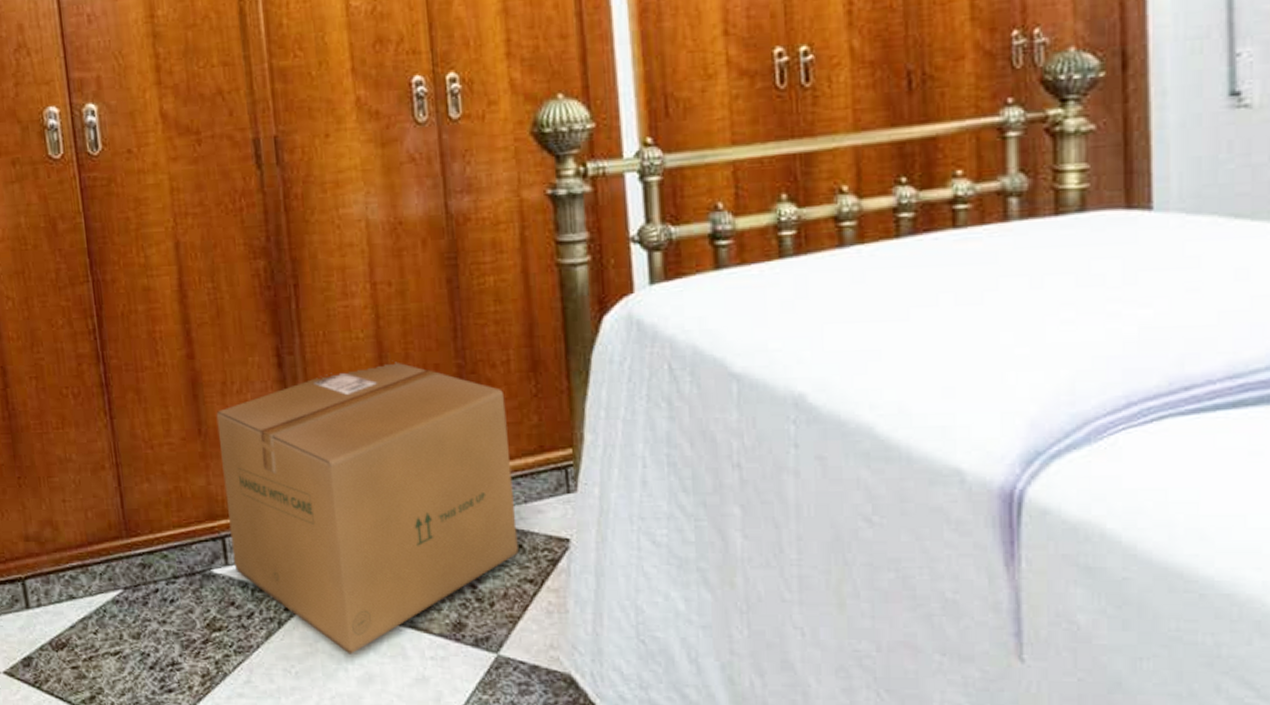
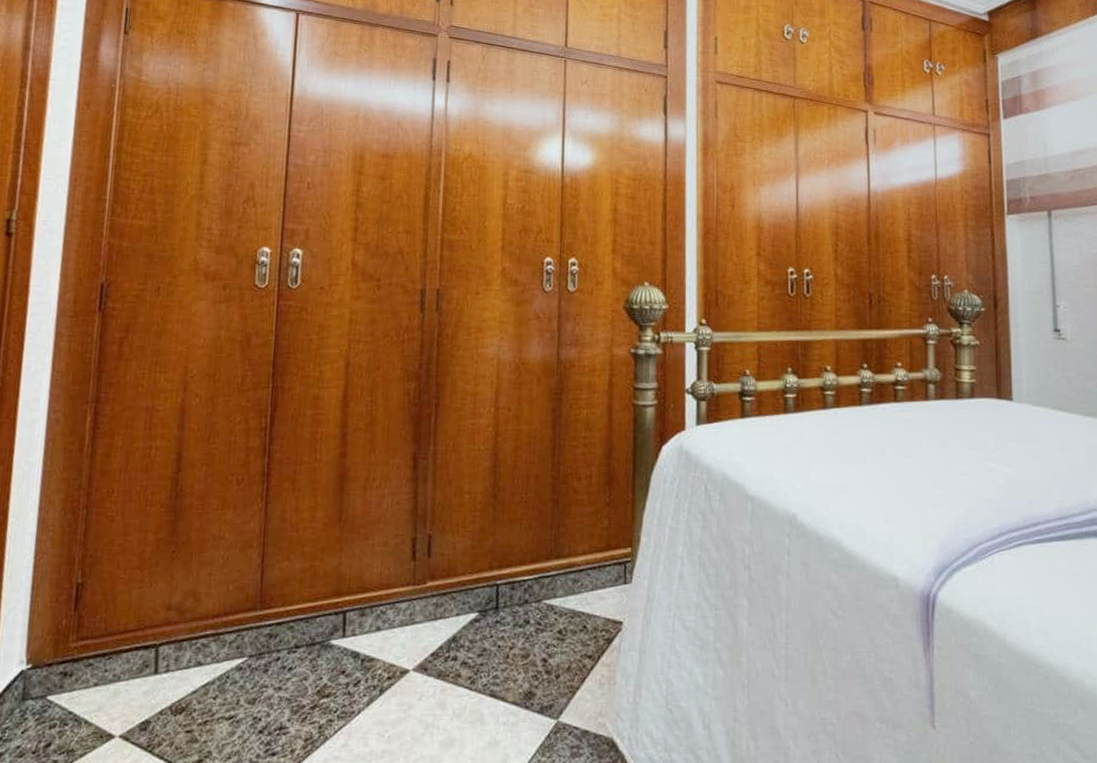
box: present [216,360,519,655] -> none [350,469,586,720]

